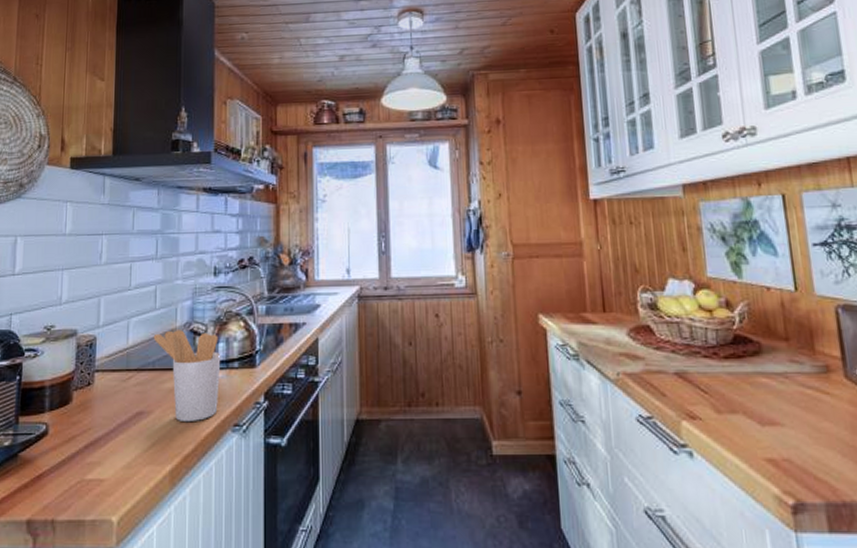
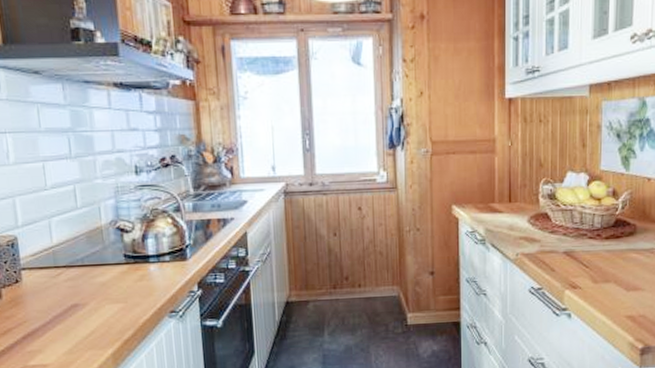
utensil holder: present [153,330,221,421] -> none [78,228,153,311]

